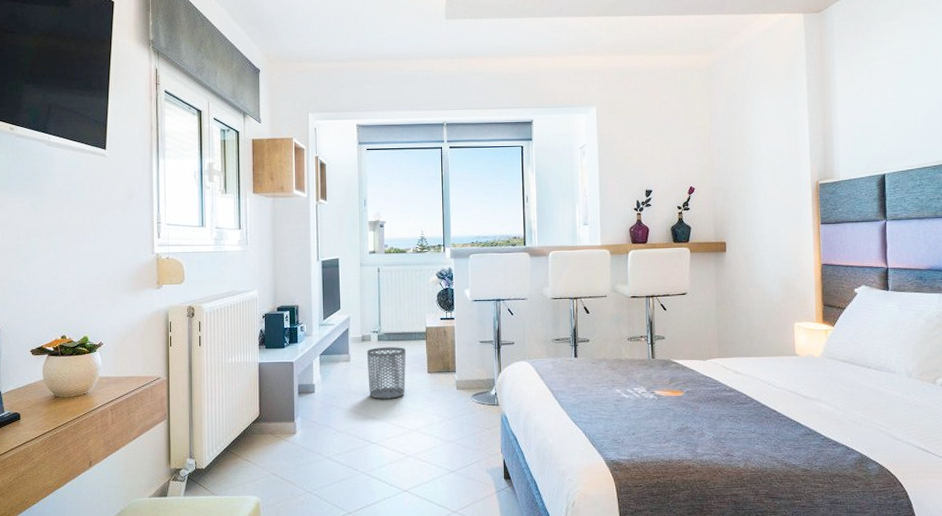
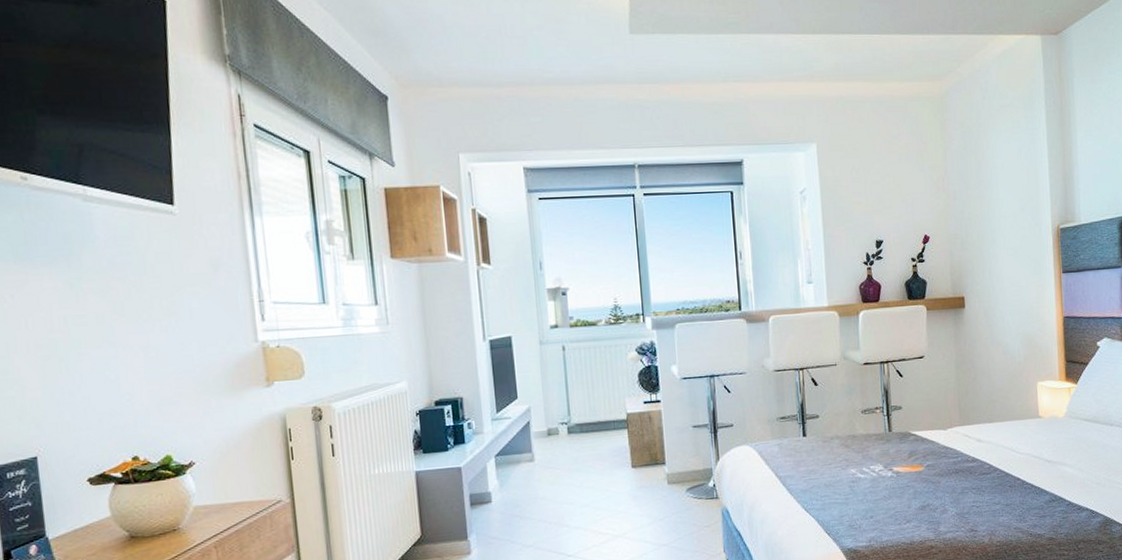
waste bin: present [366,347,407,399] -> none [554,439,606,504]

